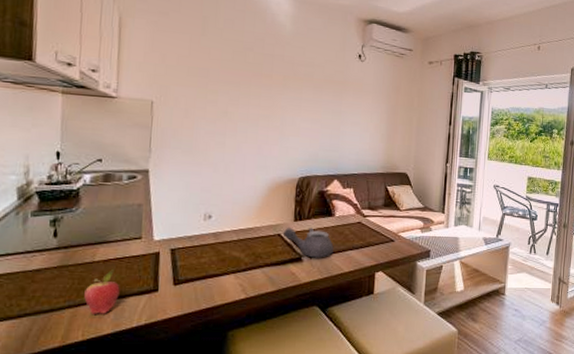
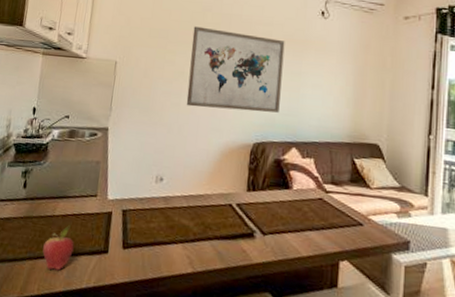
wall art: none [231,66,326,149] -> present [186,26,285,113]
teapot: present [282,227,334,258] -> none [234,197,291,237]

